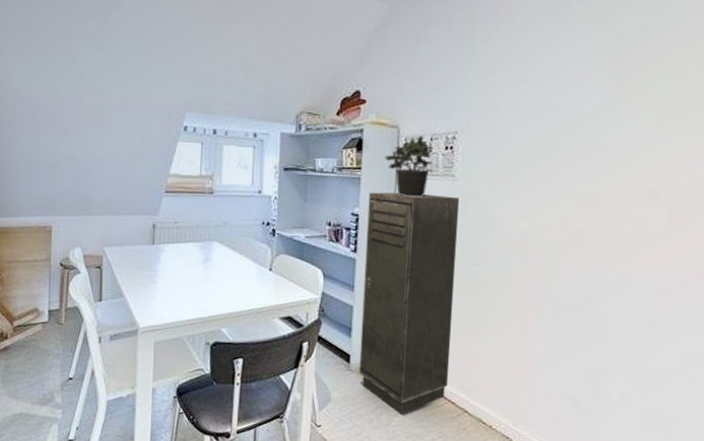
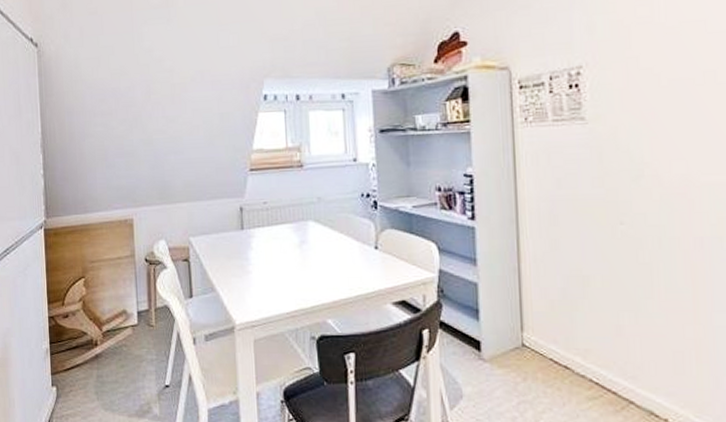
storage cabinet: present [359,192,460,415] -> none [482,143,606,410]
potted plant: present [384,135,433,197] -> none [496,75,557,149]

